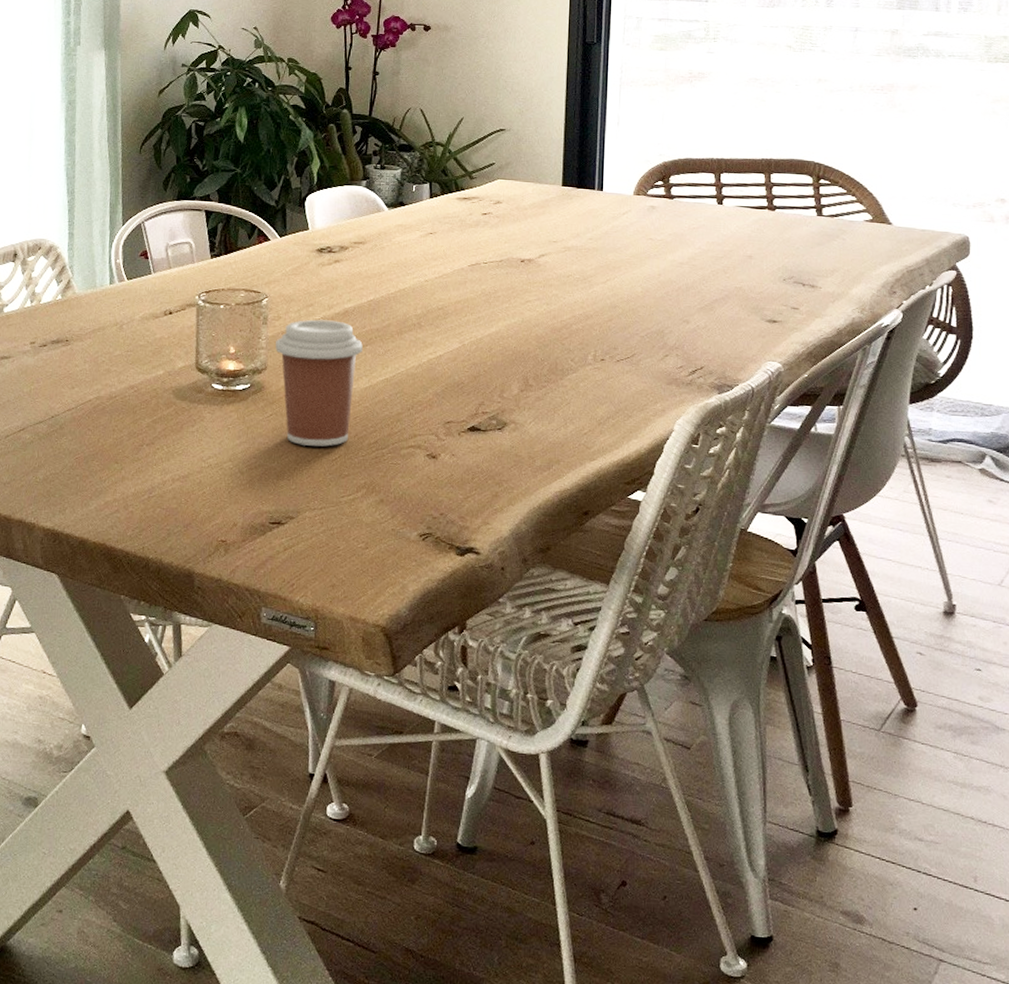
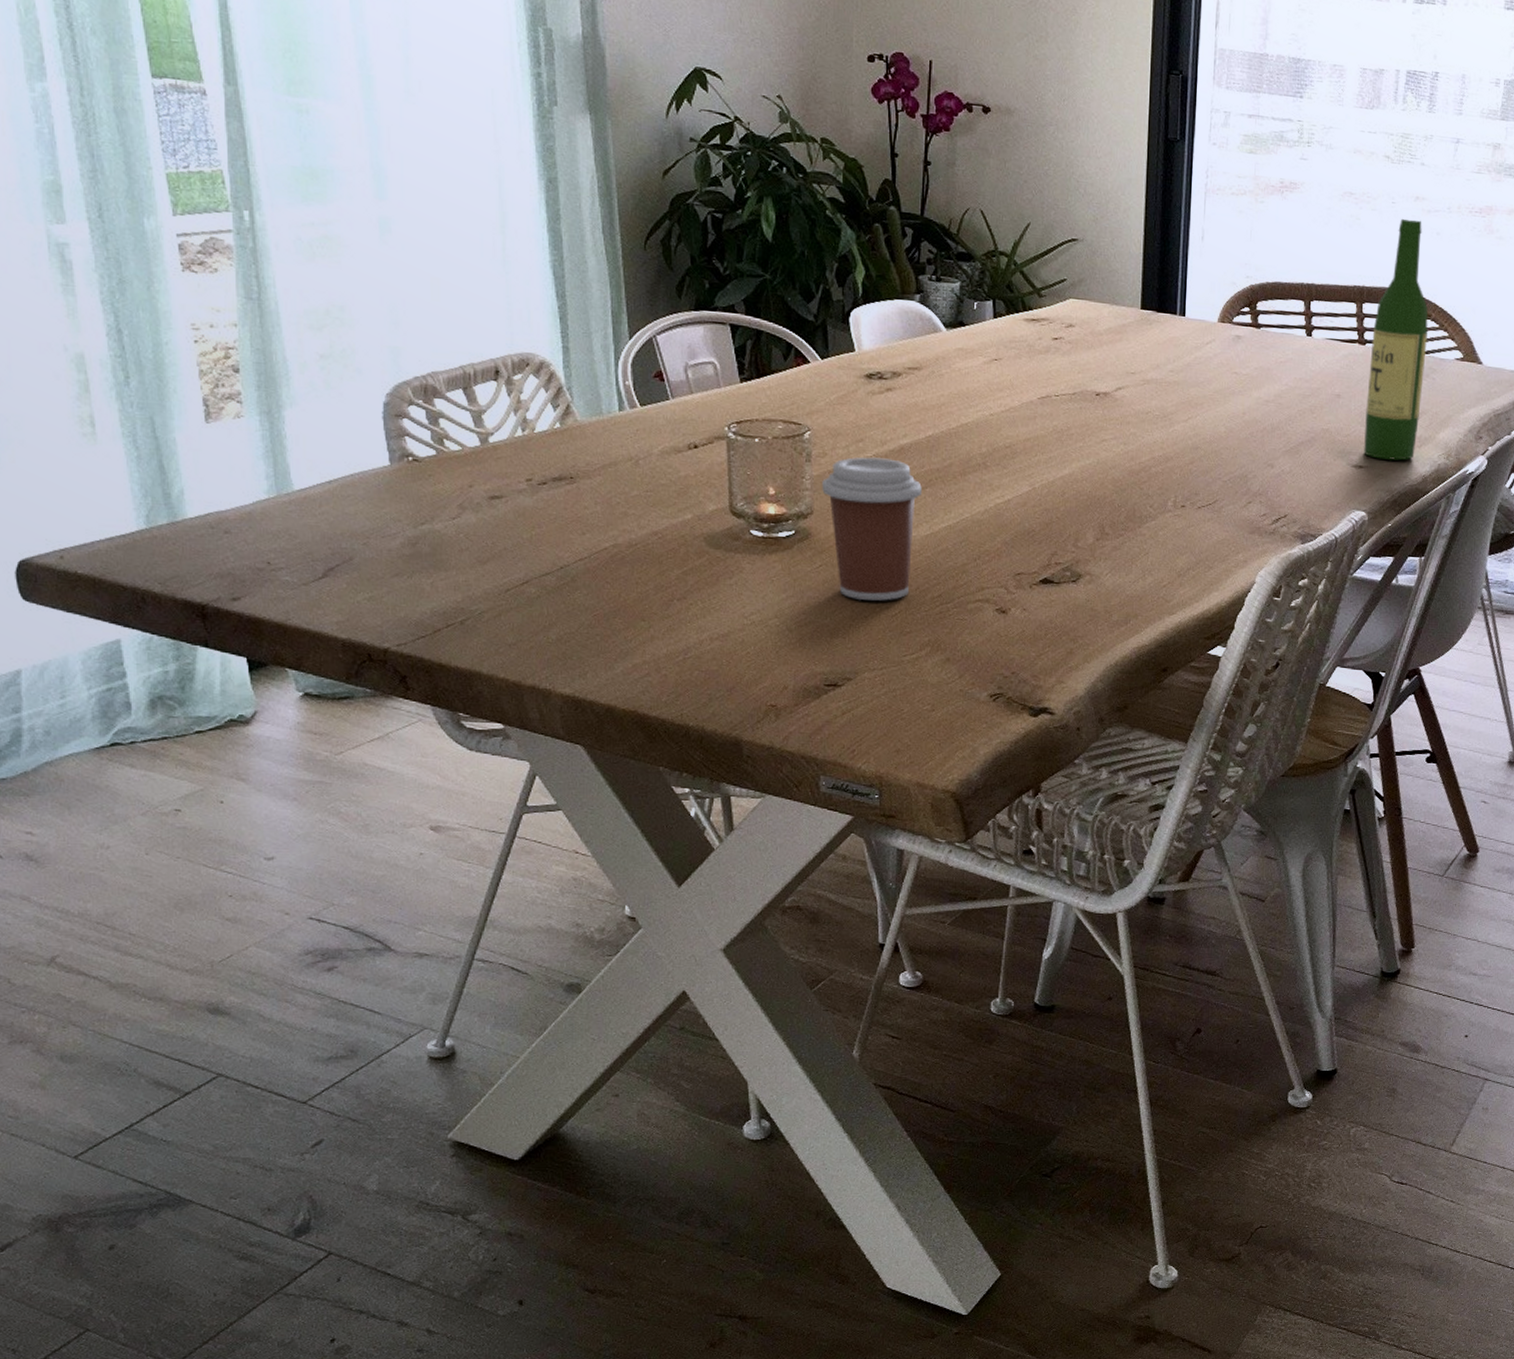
wine bottle: none [777,98,836,315] -> present [1364,218,1428,461]

